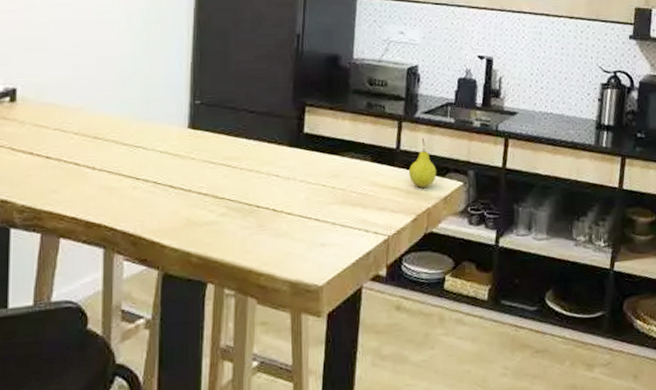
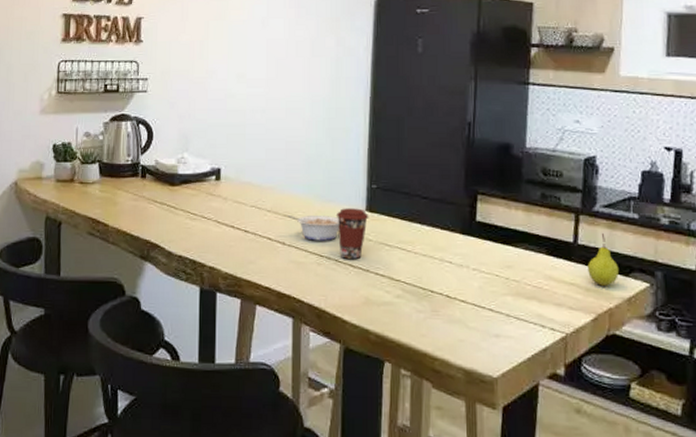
legume: none [98,135,159,163] -> present [287,215,339,241]
coffee cup: none [154,126,192,181] -> present [336,208,369,260]

